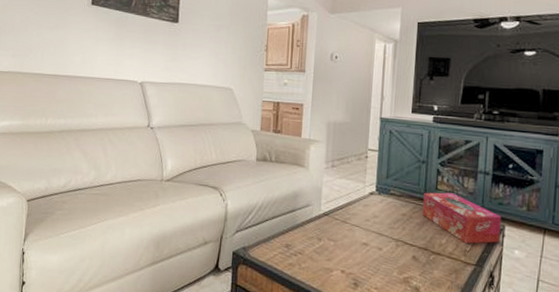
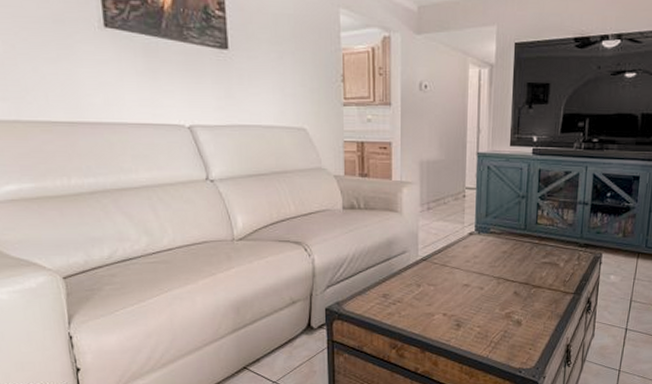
tissue box: present [422,192,501,244] -> none [523,226,599,275]

